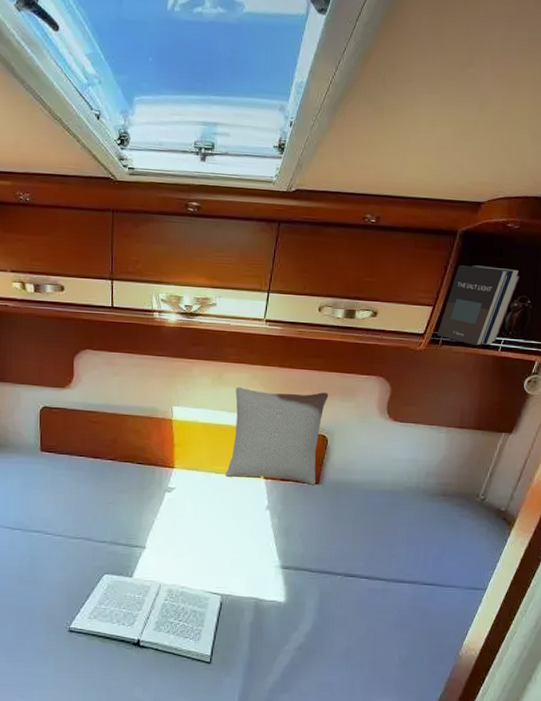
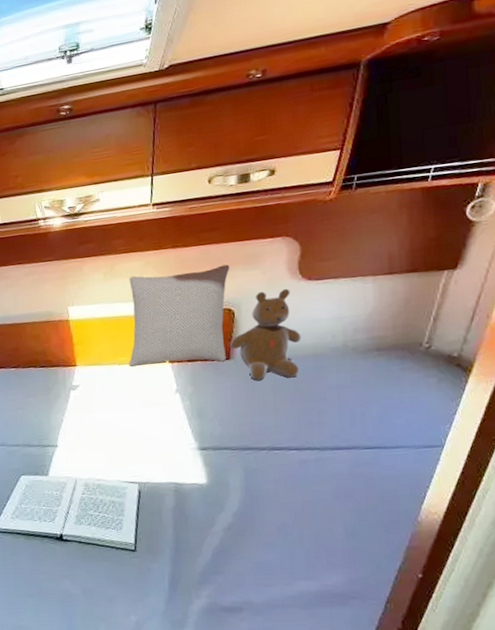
stuffed bear: none [321,424,383,510] -> present [230,288,301,381]
books: present [436,265,519,346] -> none [348,85,446,182]
alarm clock: present [501,295,532,336] -> none [428,111,467,163]

